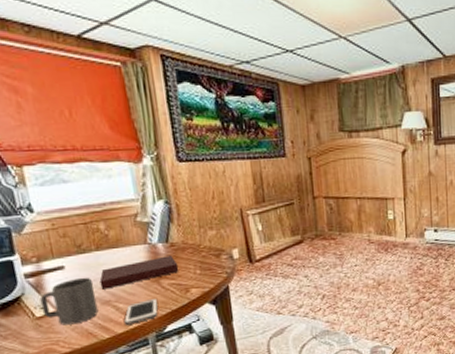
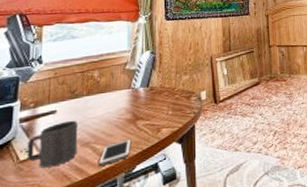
notebook: present [99,255,179,290] -> none [84,98,154,132]

